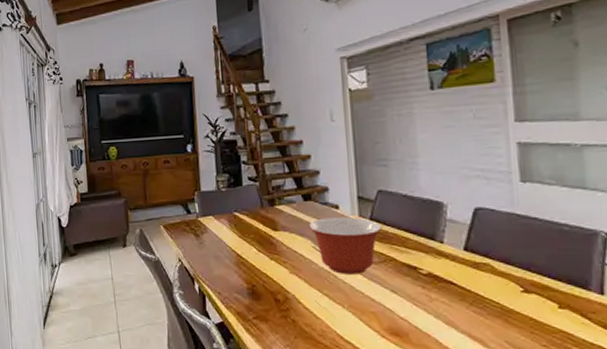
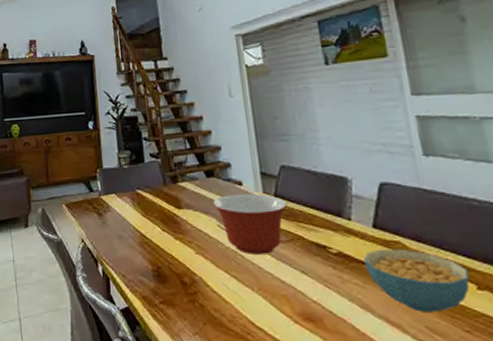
cereal bowl: none [452,270,552,329] -> present [363,249,470,313]

